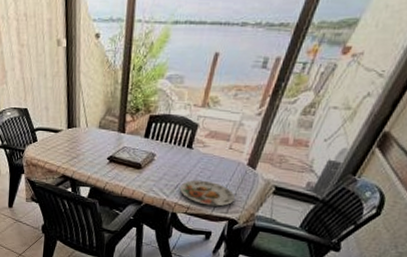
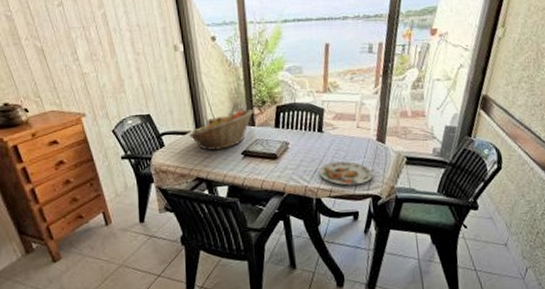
fruit basket: none [60,115,126,152] -> present [188,110,253,150]

